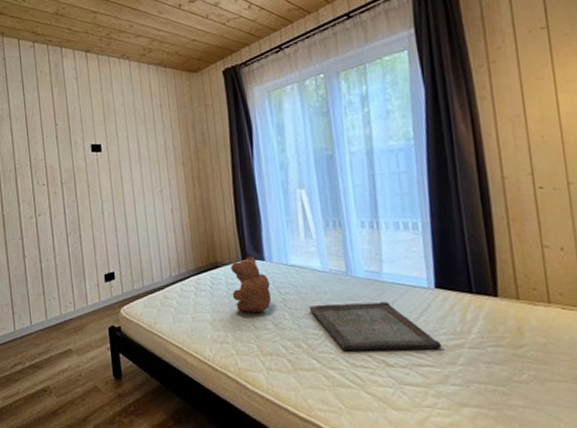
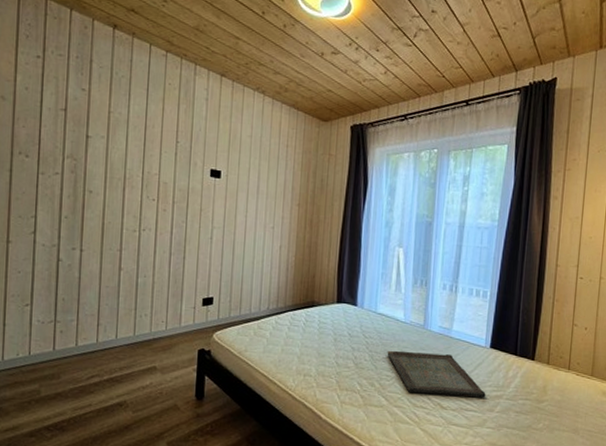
teddy bear: present [230,256,272,313] -> none [322,301,358,351]

